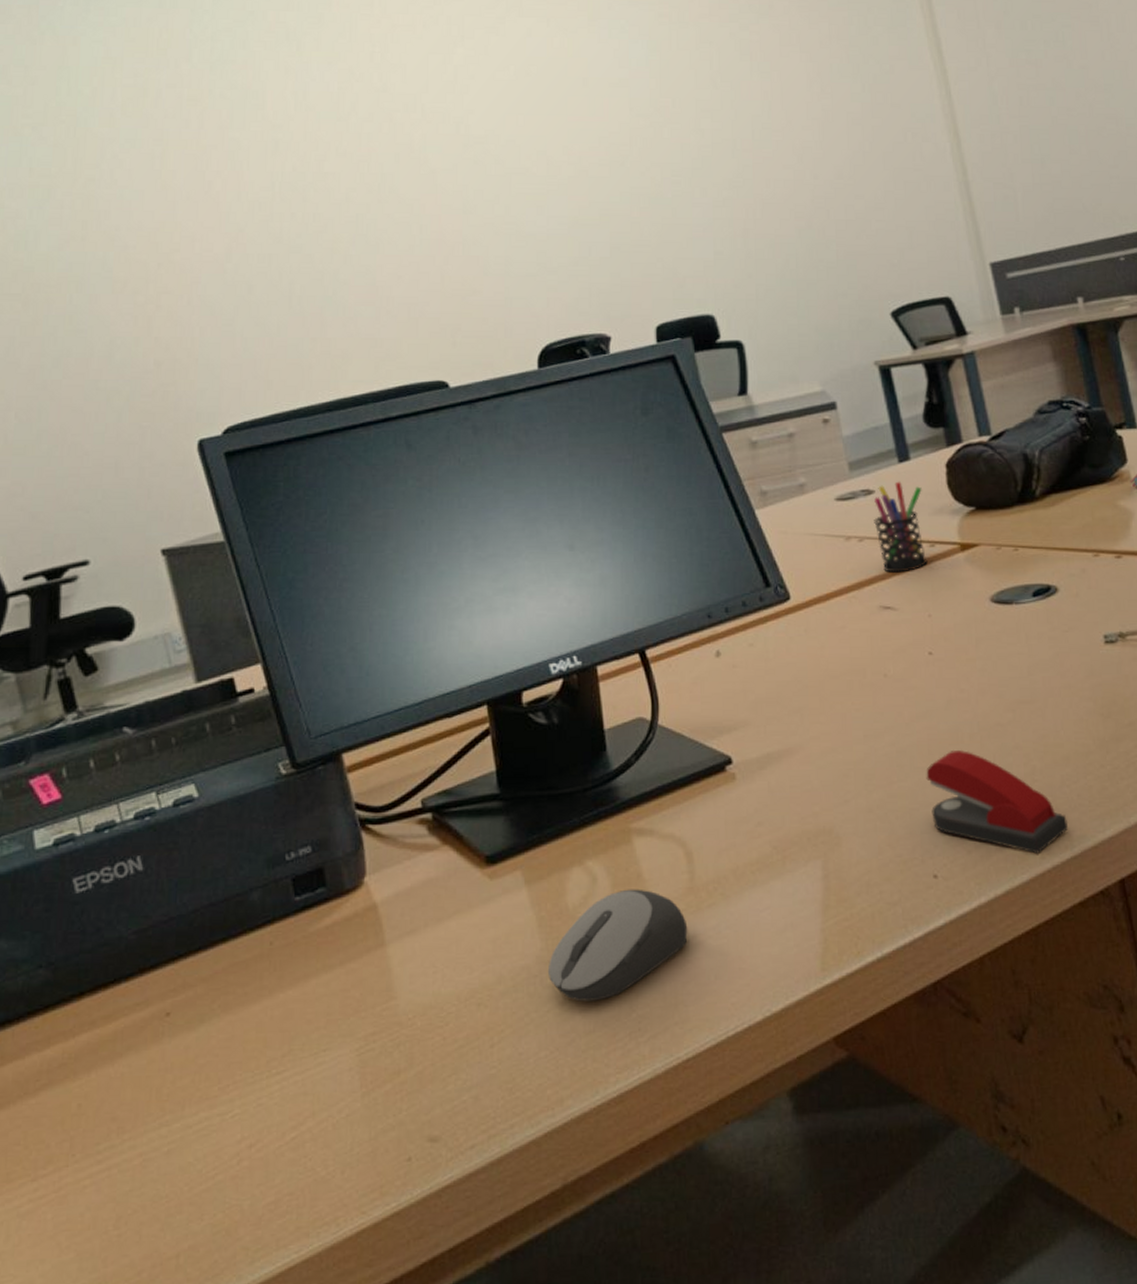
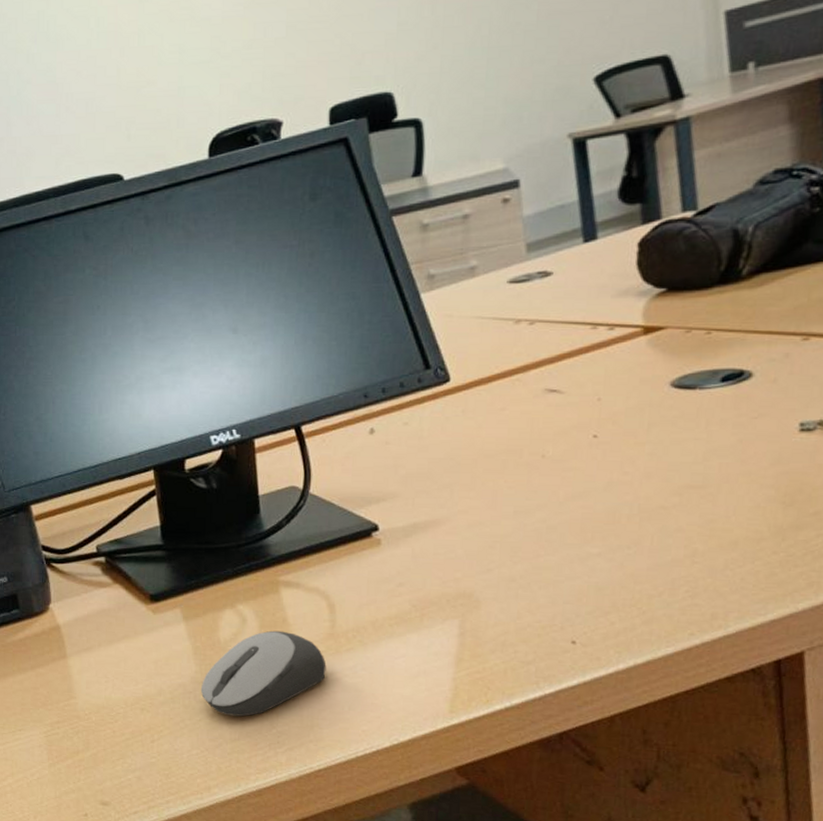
pen holder: present [874,481,928,573] -> none [548,262,607,356]
stapler: present [926,749,1069,854] -> none [575,529,726,630]

